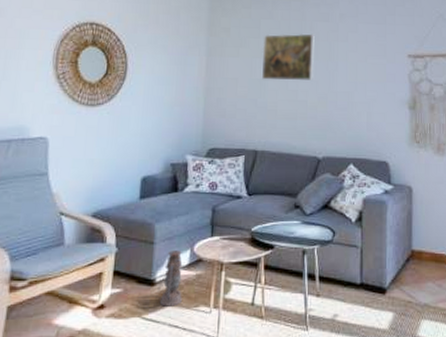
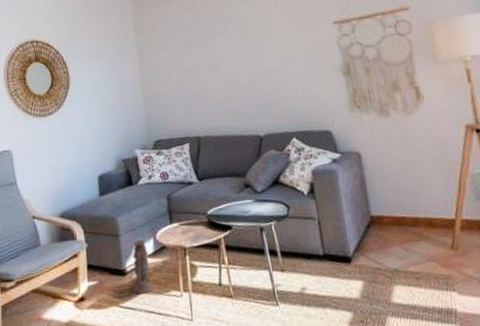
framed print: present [262,33,315,81] -> none [188,17,243,69]

